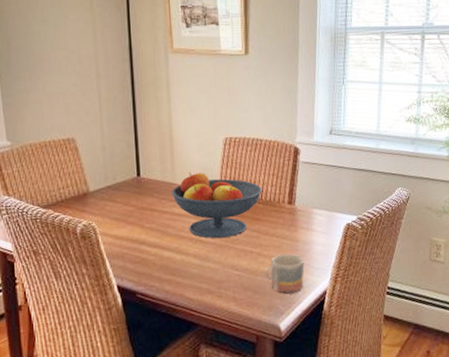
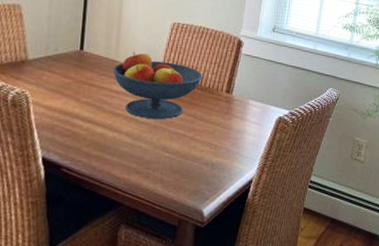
mug: present [265,254,304,294] -> none [195,140,235,180]

